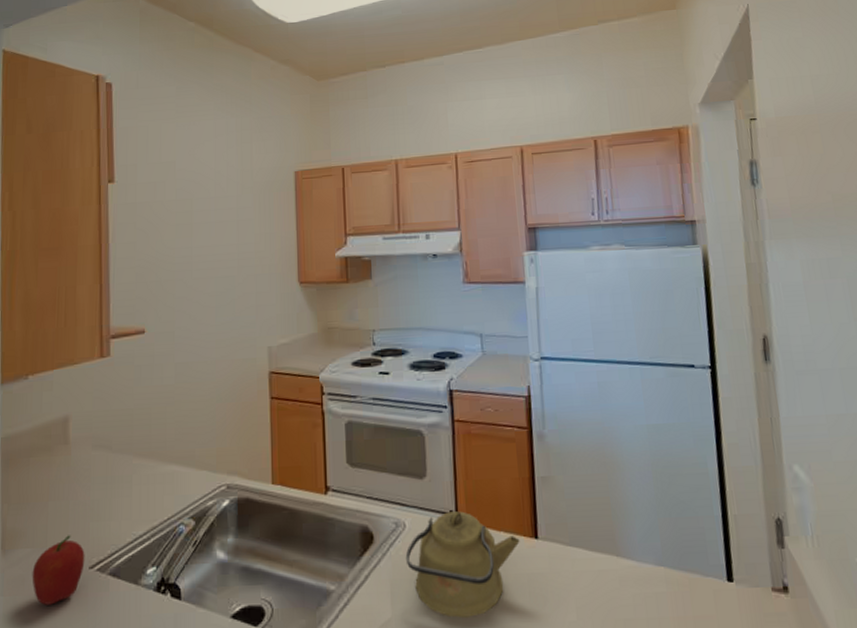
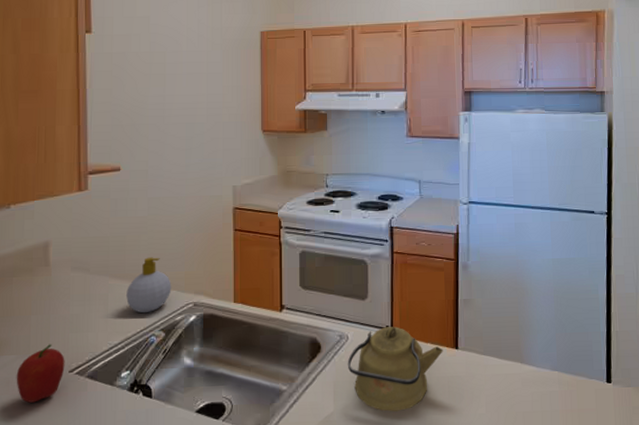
soap bottle: none [152,431,202,498] -> present [126,257,172,314]

